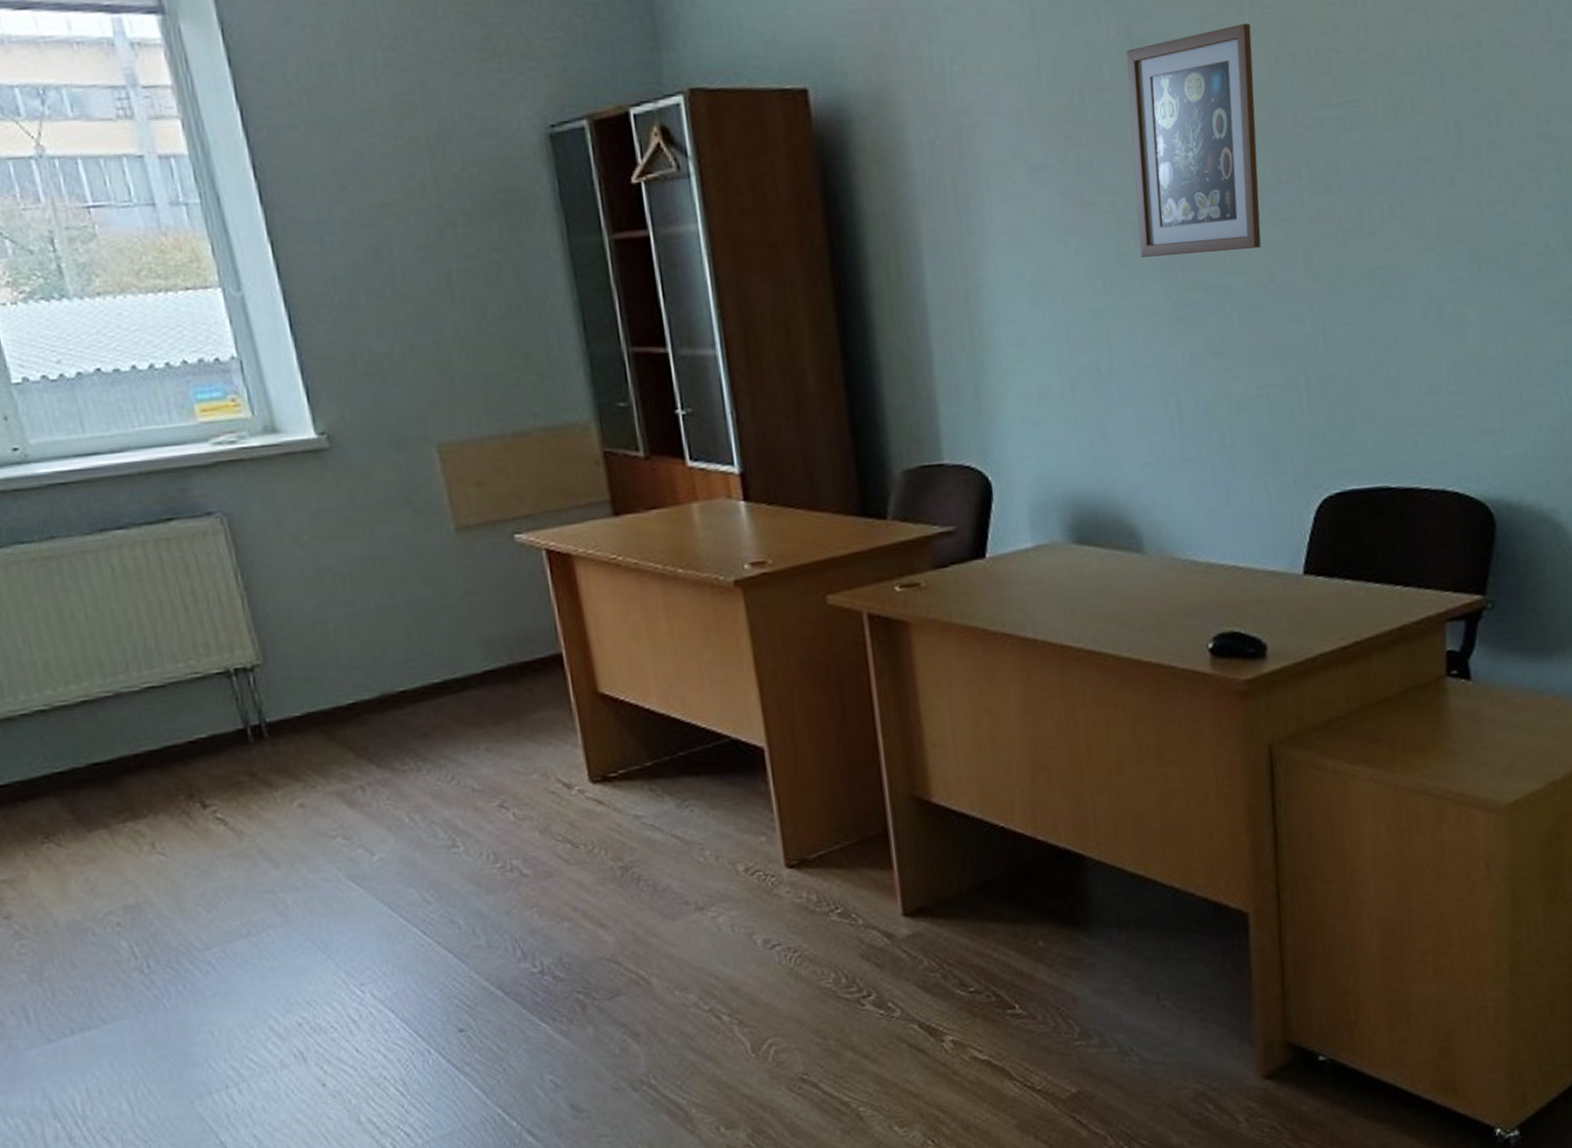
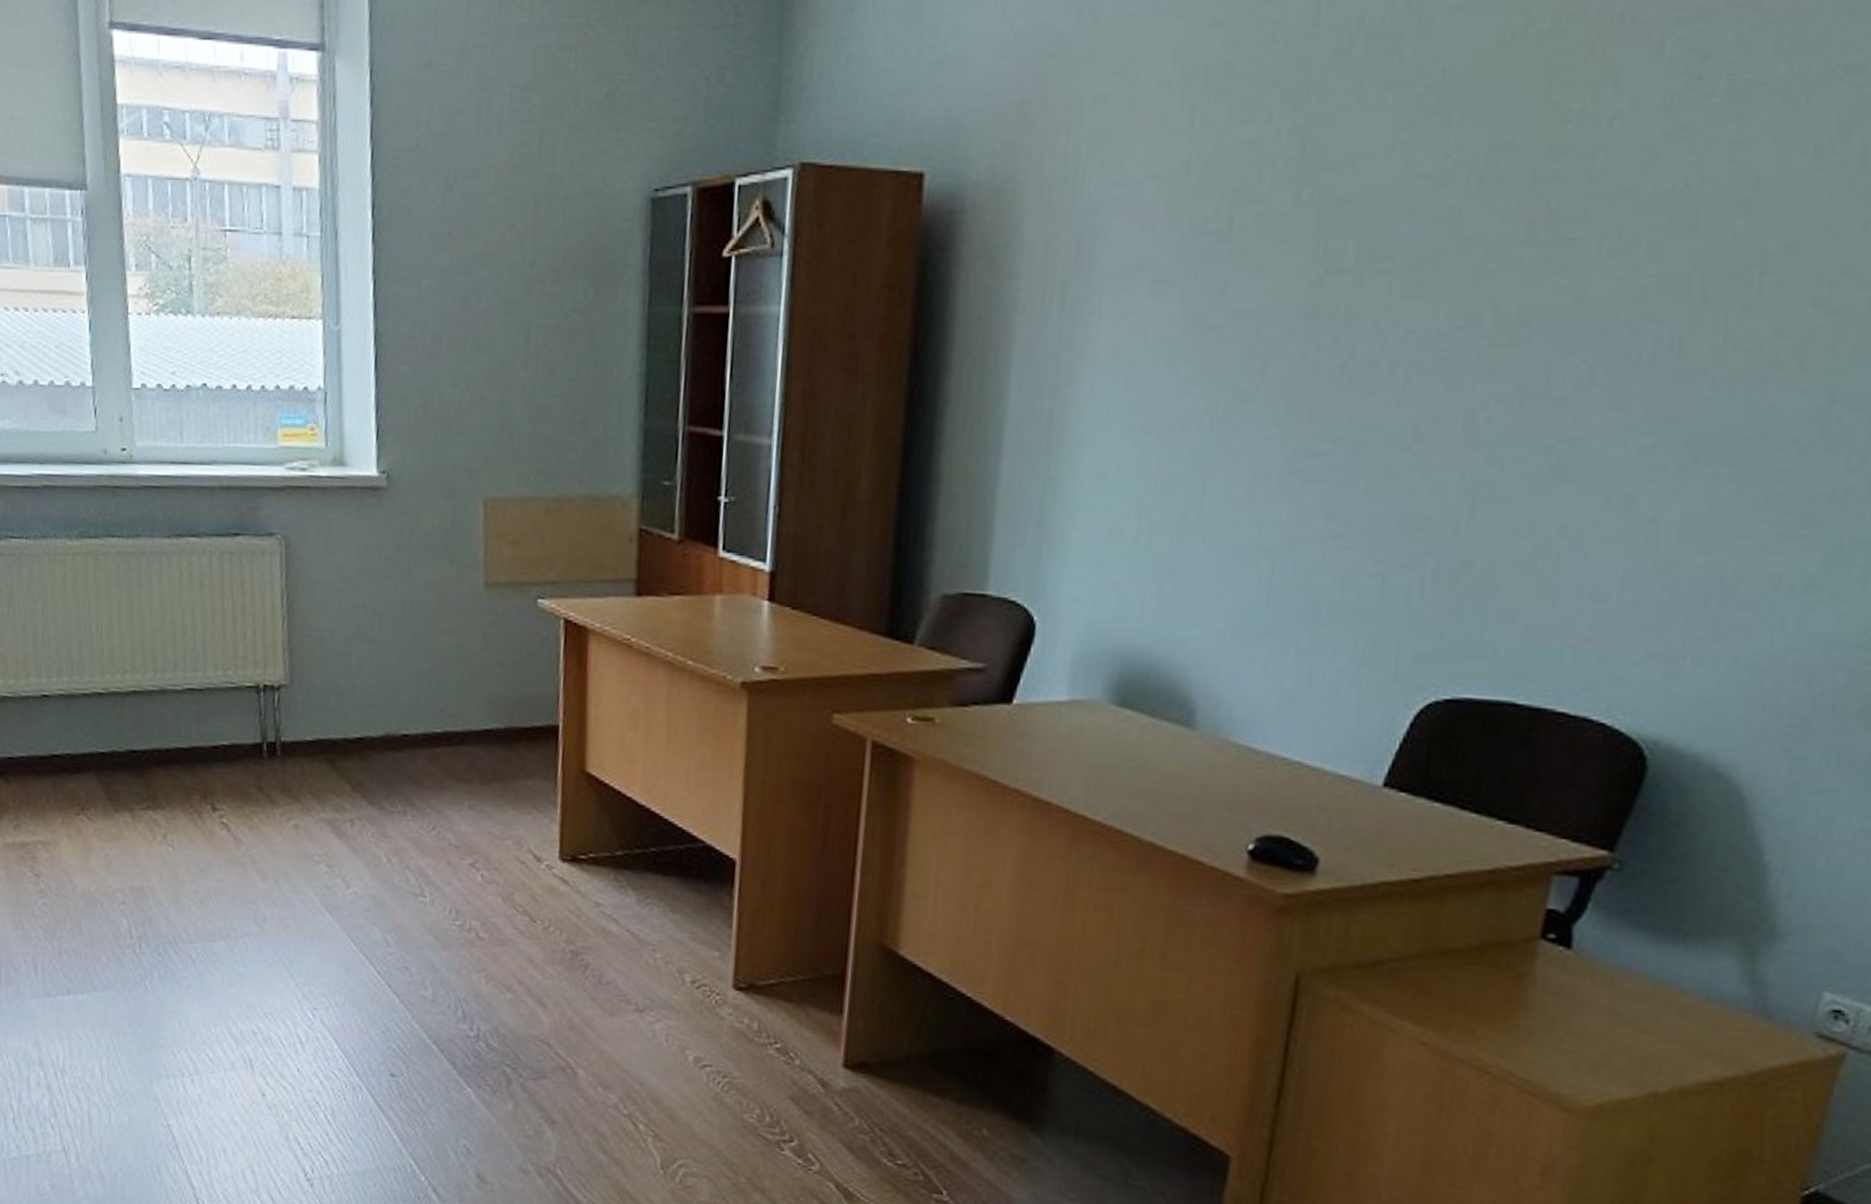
wall art: present [1126,23,1261,257] -> none [1262,136,1456,401]

